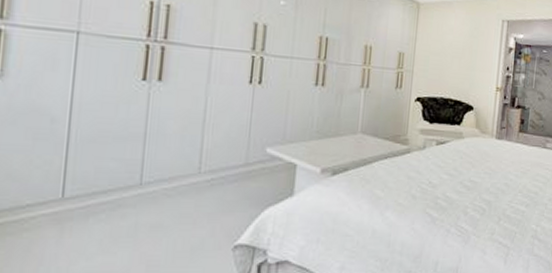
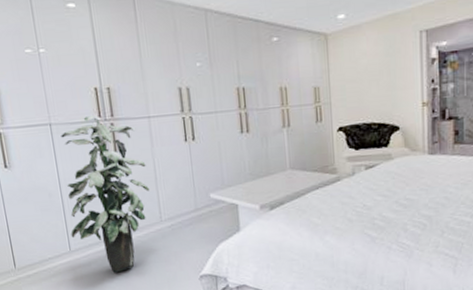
indoor plant: none [69,32,195,233] -> present [61,116,150,273]

